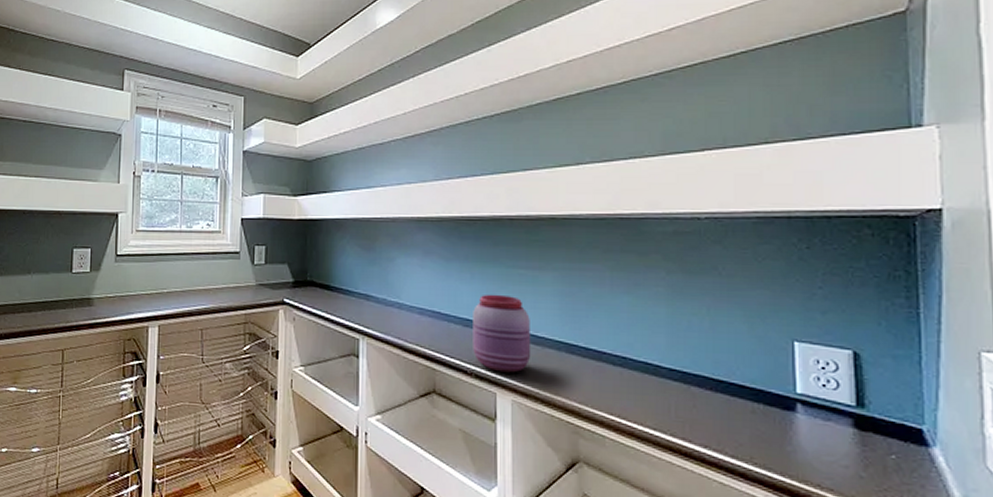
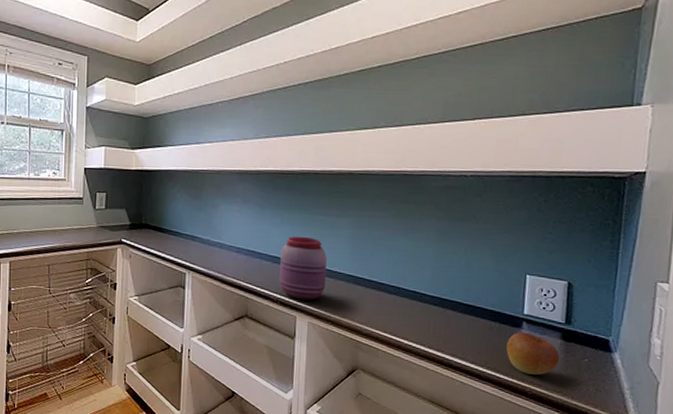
apple: none [778,417,855,476] -> present [506,332,560,375]

